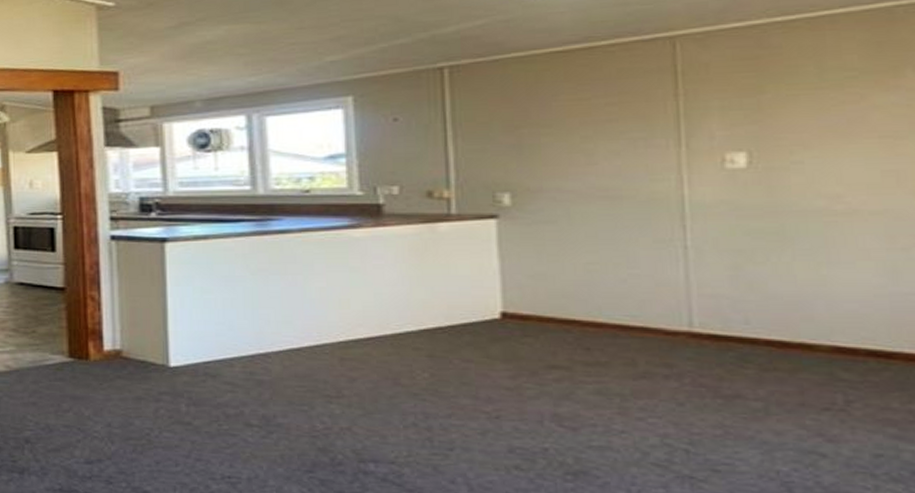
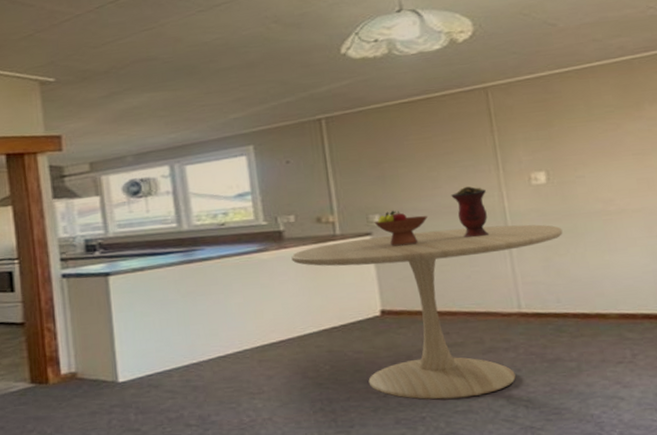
dining table: none [391,218,763,431] -> present [291,224,563,400]
fruit bowl: none [502,189,576,234] -> present [374,210,428,247]
vase: none [610,165,659,232] -> present [451,186,490,238]

